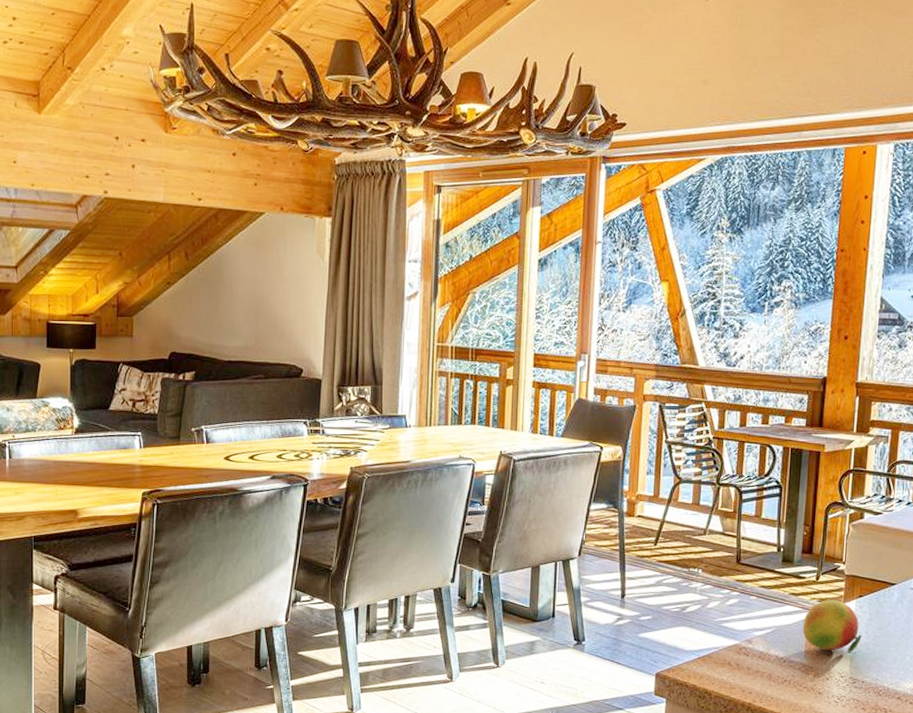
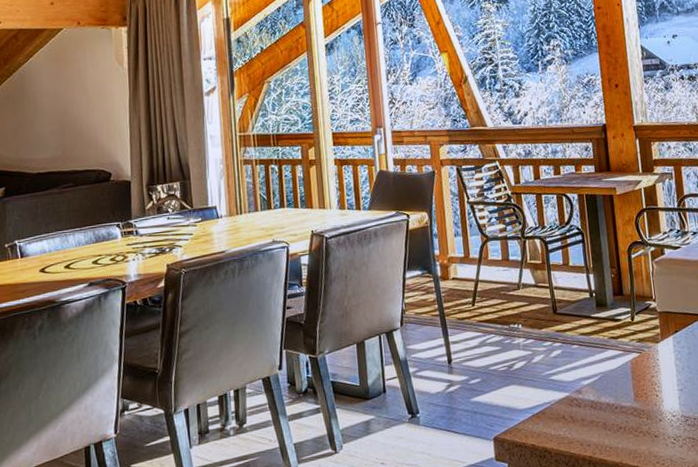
fruit: present [802,600,862,654] -> none [626,338,685,392]

